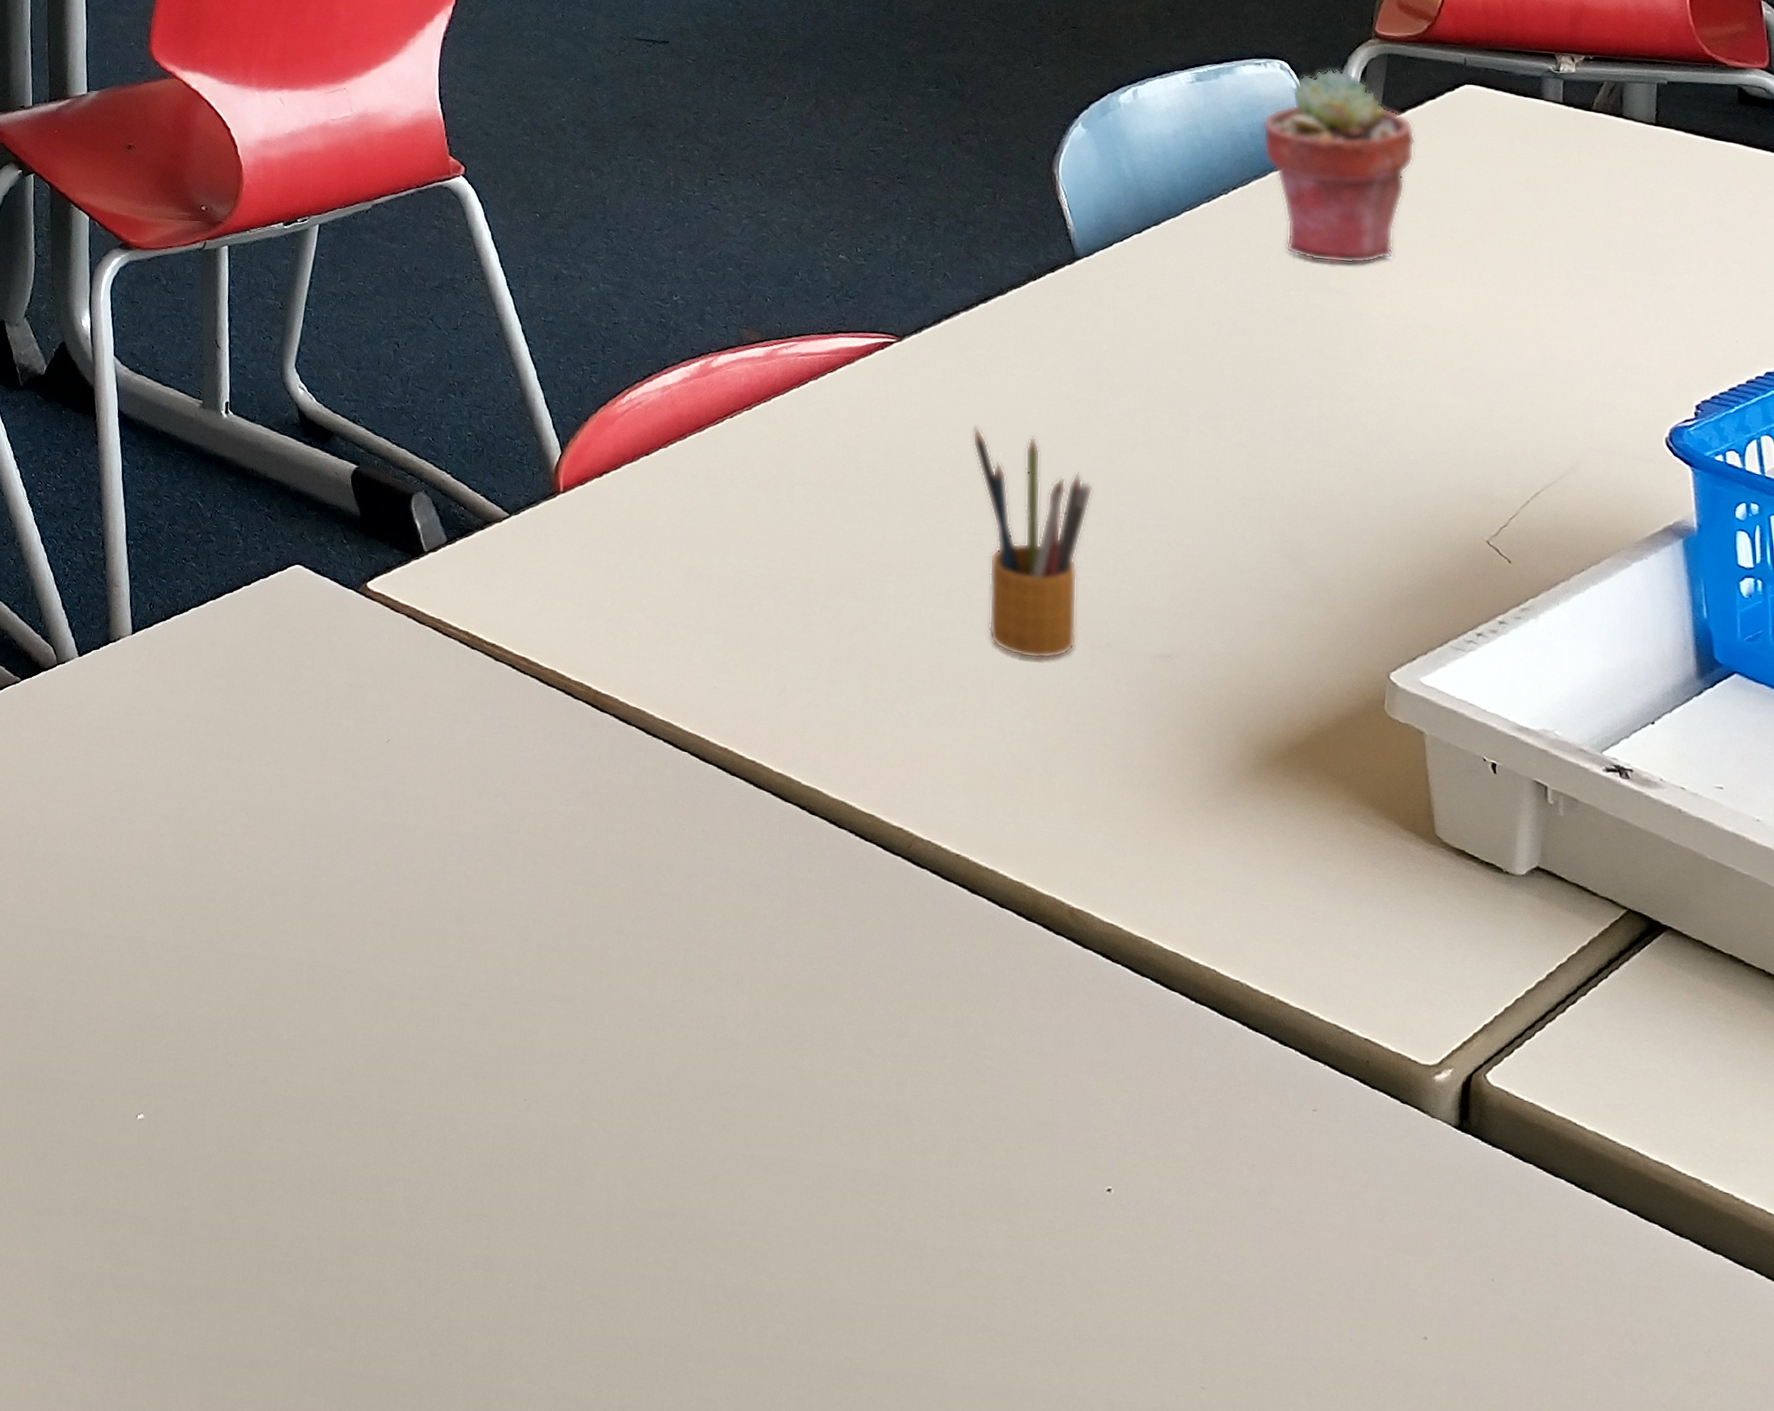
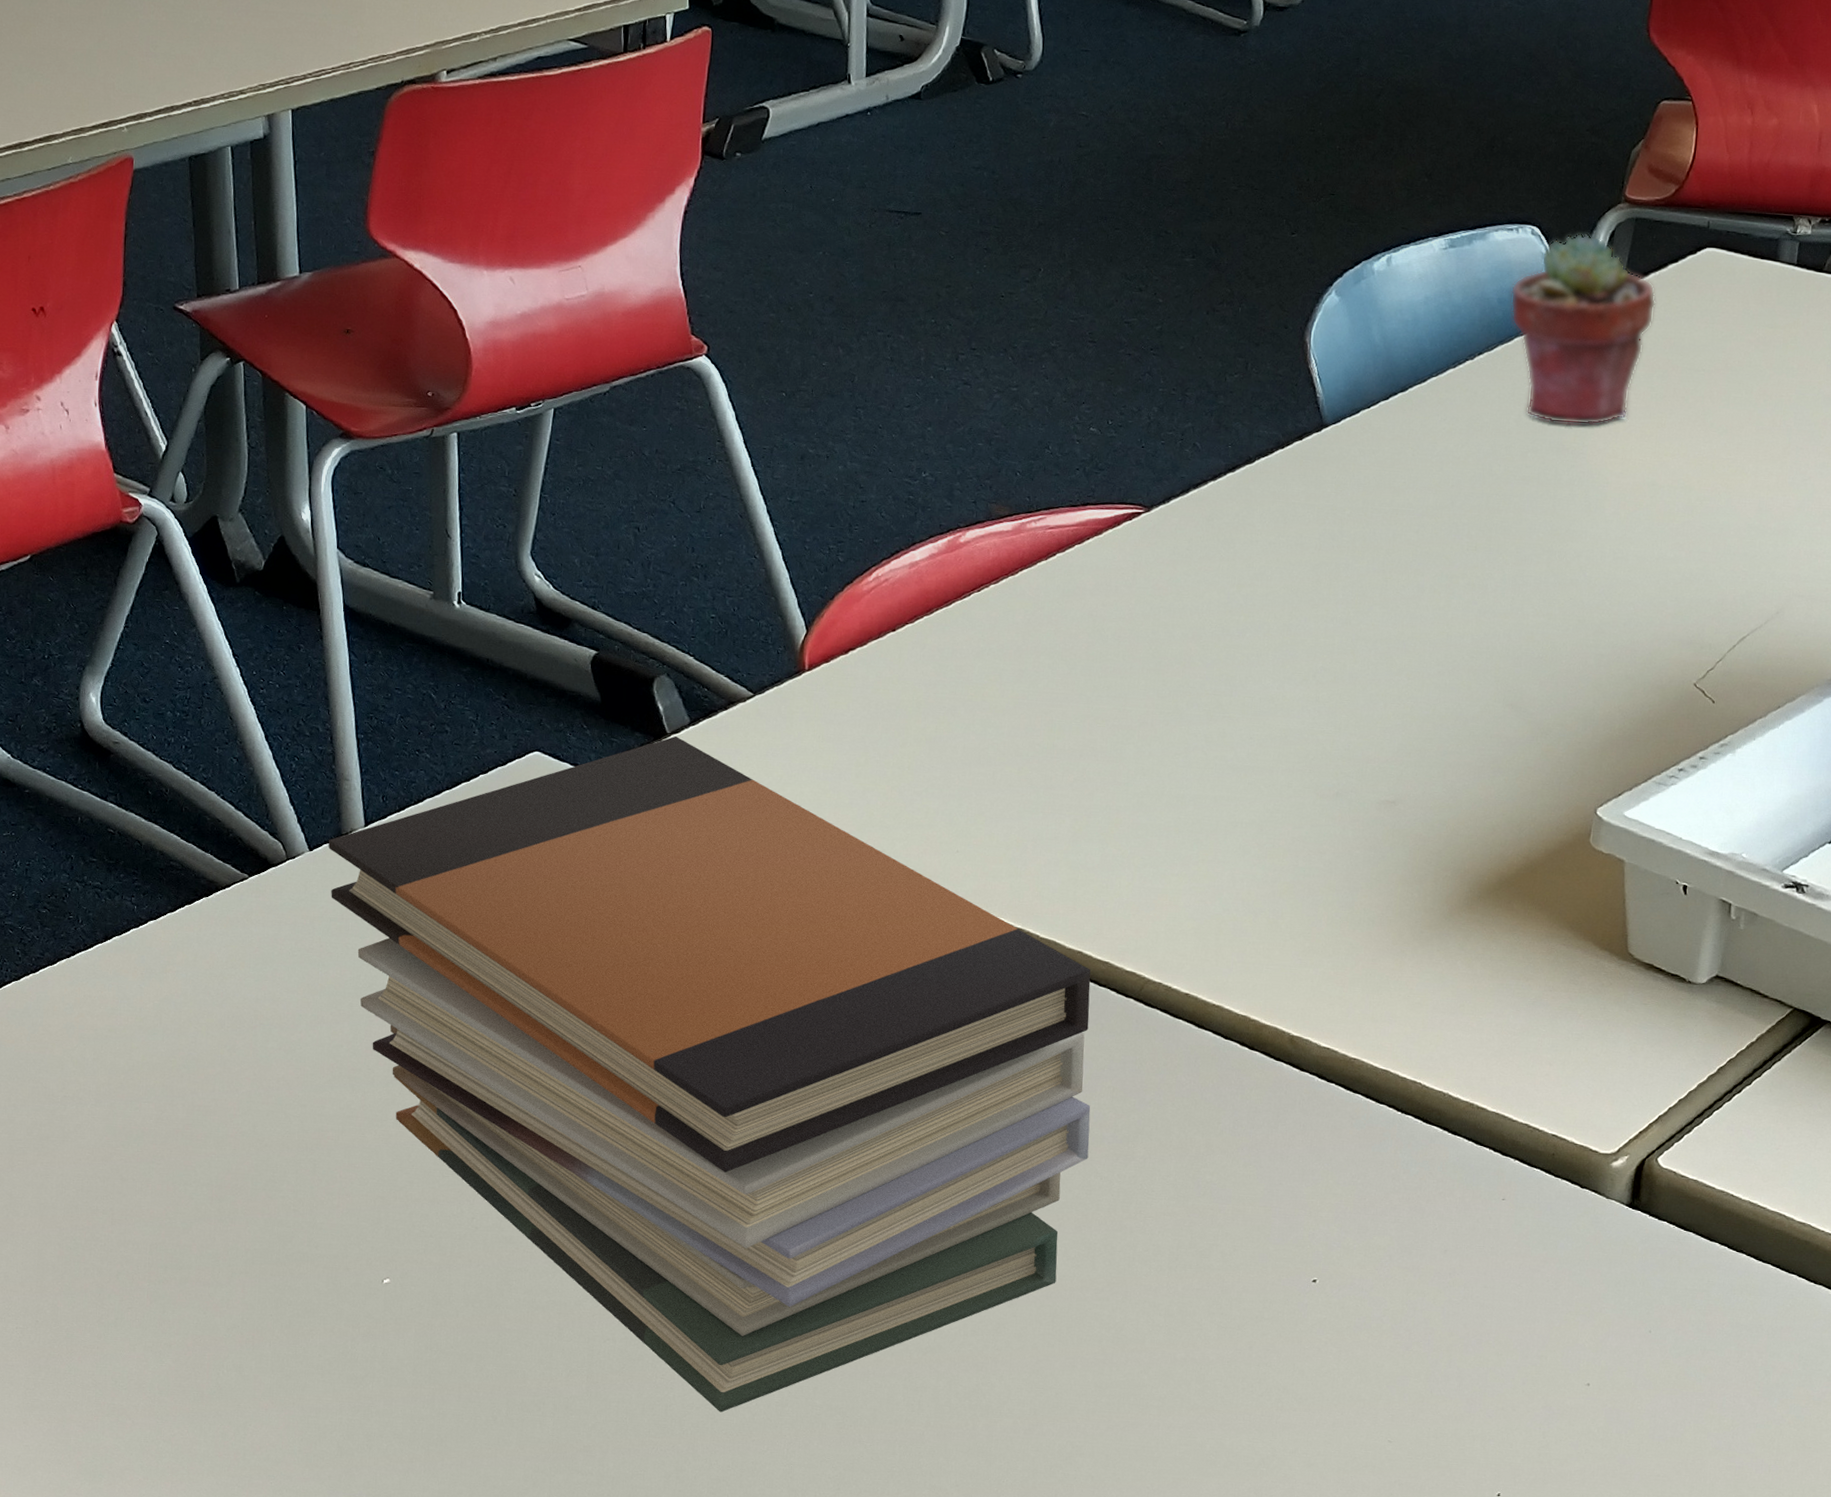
book stack: none [96,554,860,1292] -> present [328,736,1091,1413]
pencil box: present [972,425,1093,660] -> none [1215,591,1330,811]

